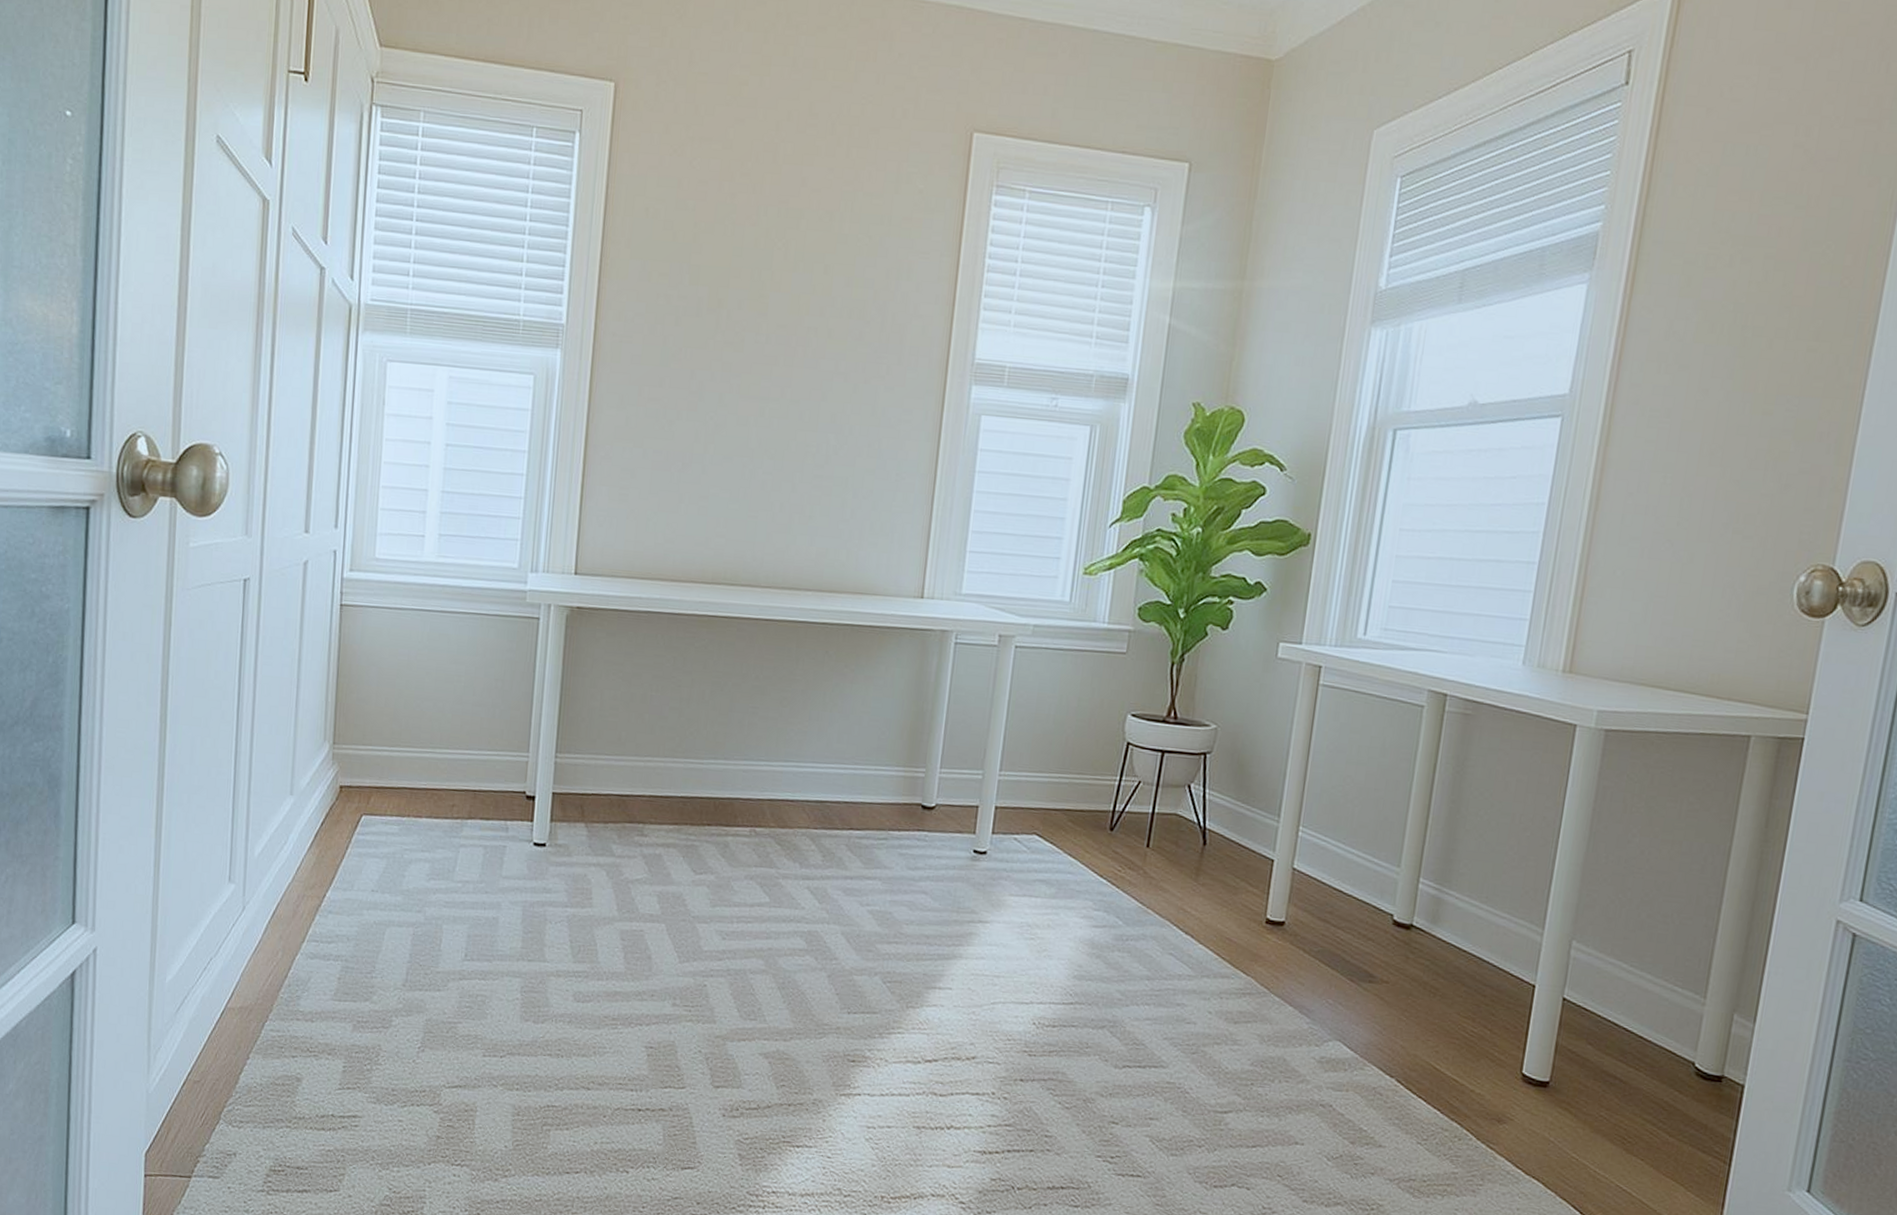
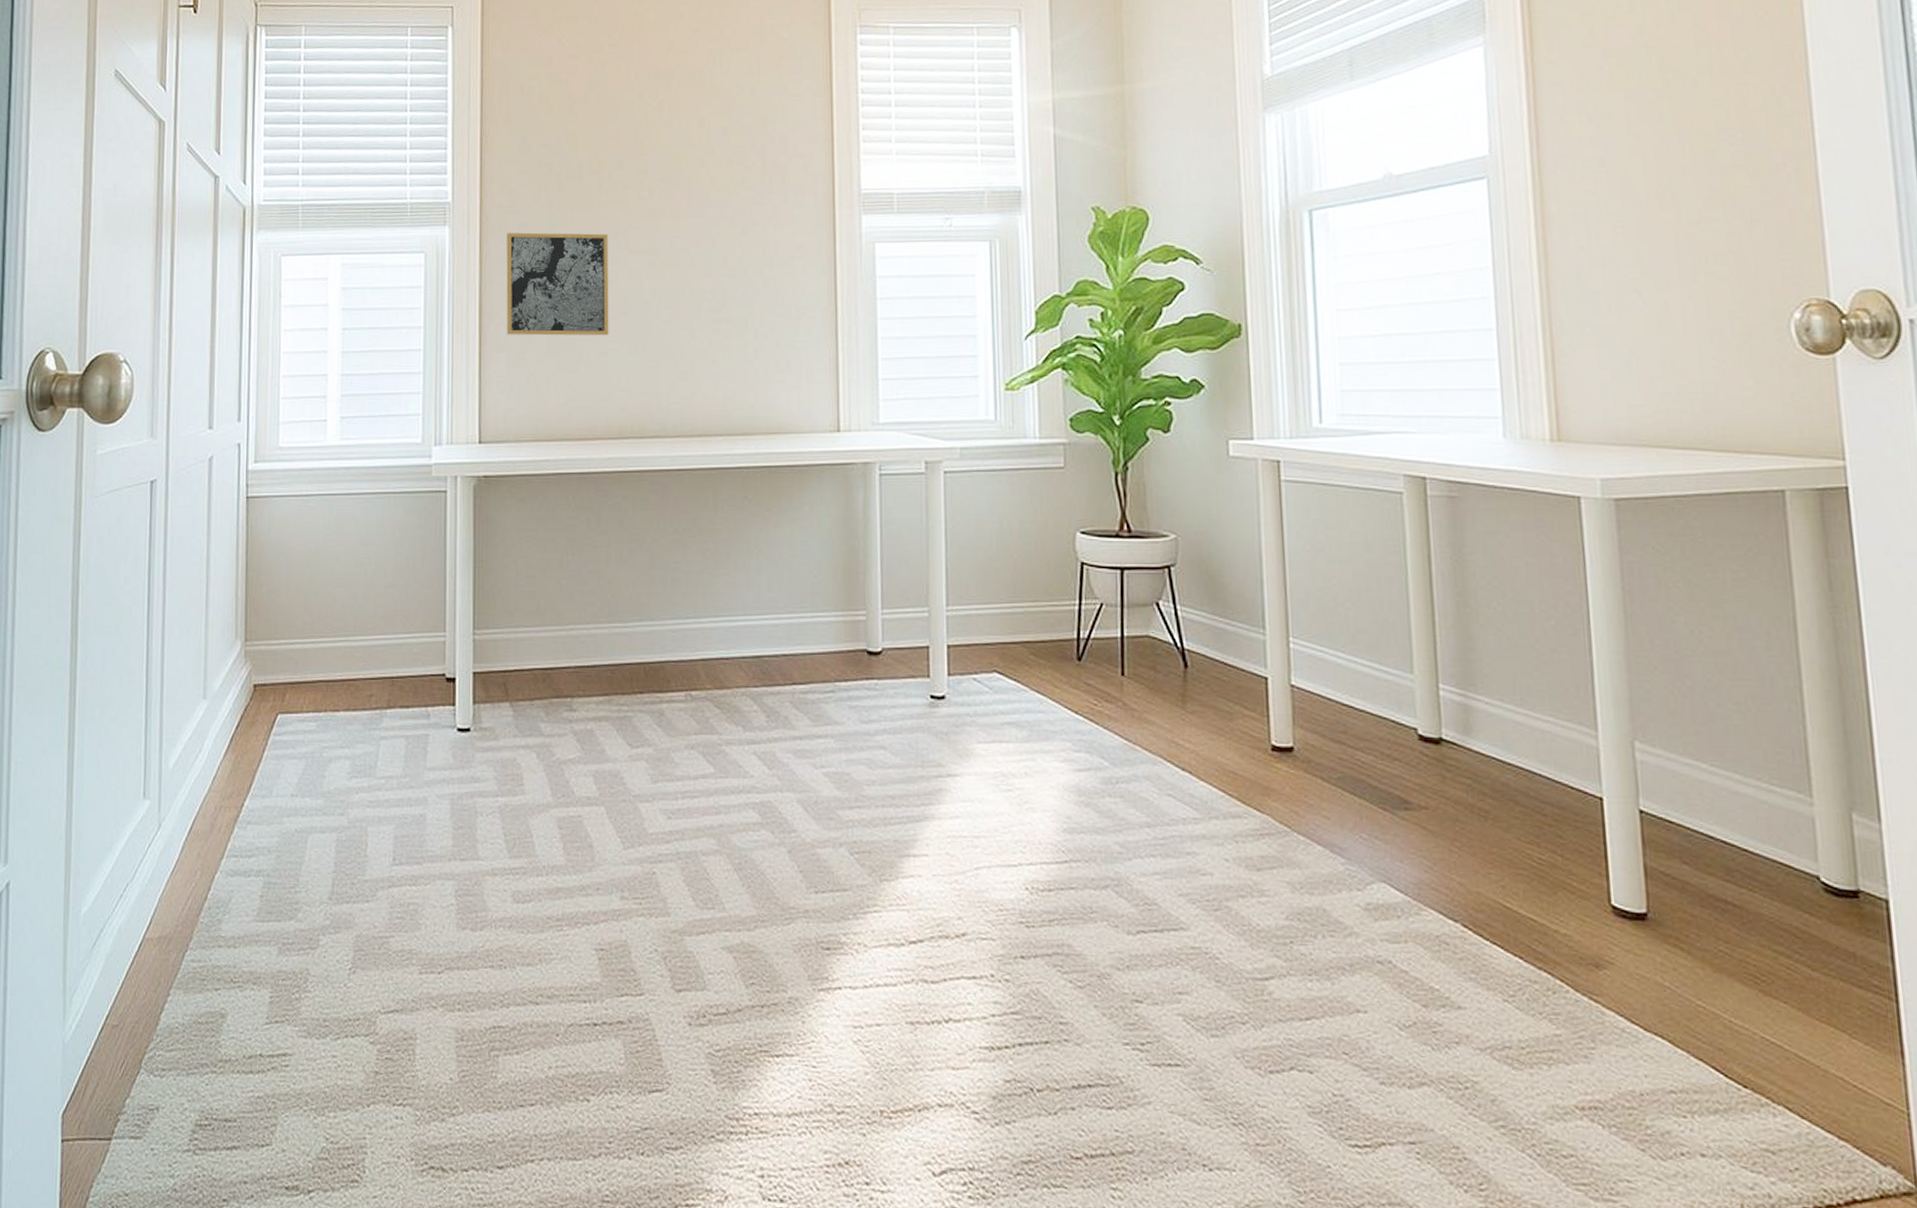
wall art: none [611,363,721,480] -> present [506,232,609,336]

